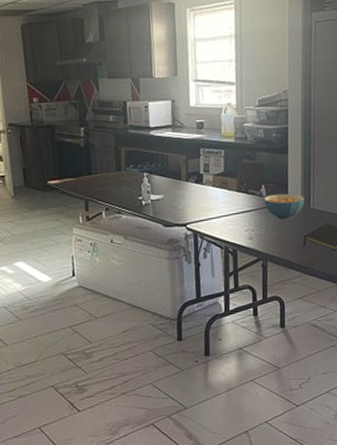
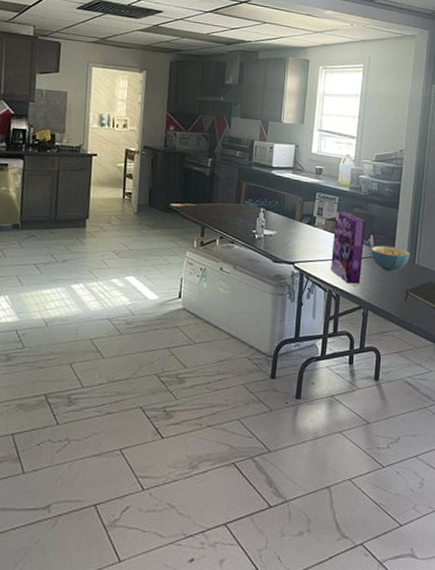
cereal box: none [223,164,257,238] -> present [331,211,366,284]

